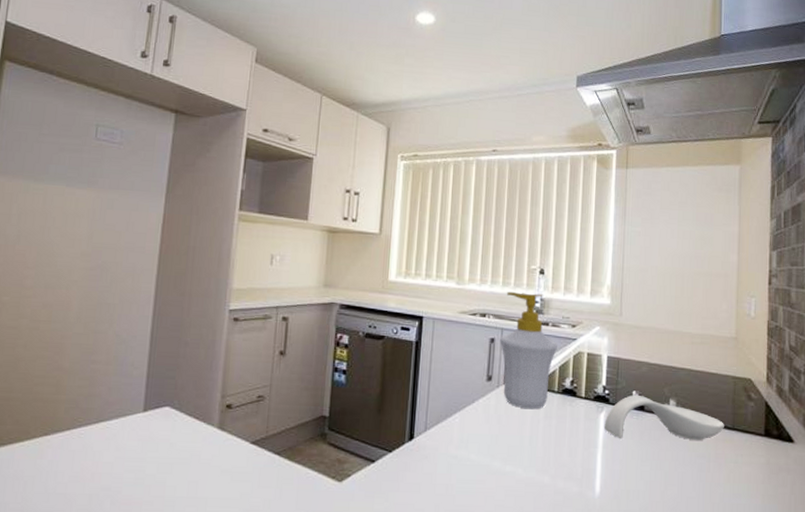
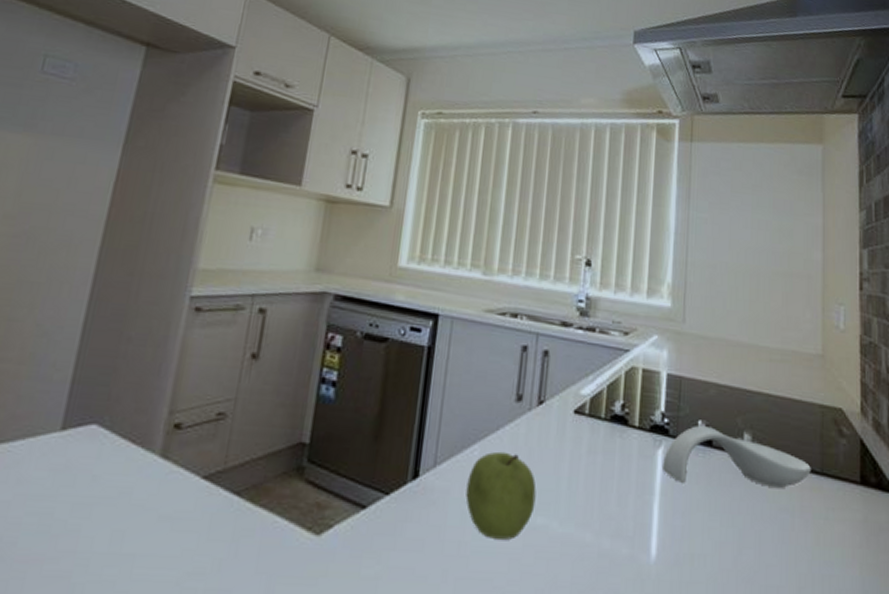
fruit: none [450,418,505,482] -> present [466,451,536,540]
soap bottle: present [500,292,558,410] -> none [534,286,607,441]

